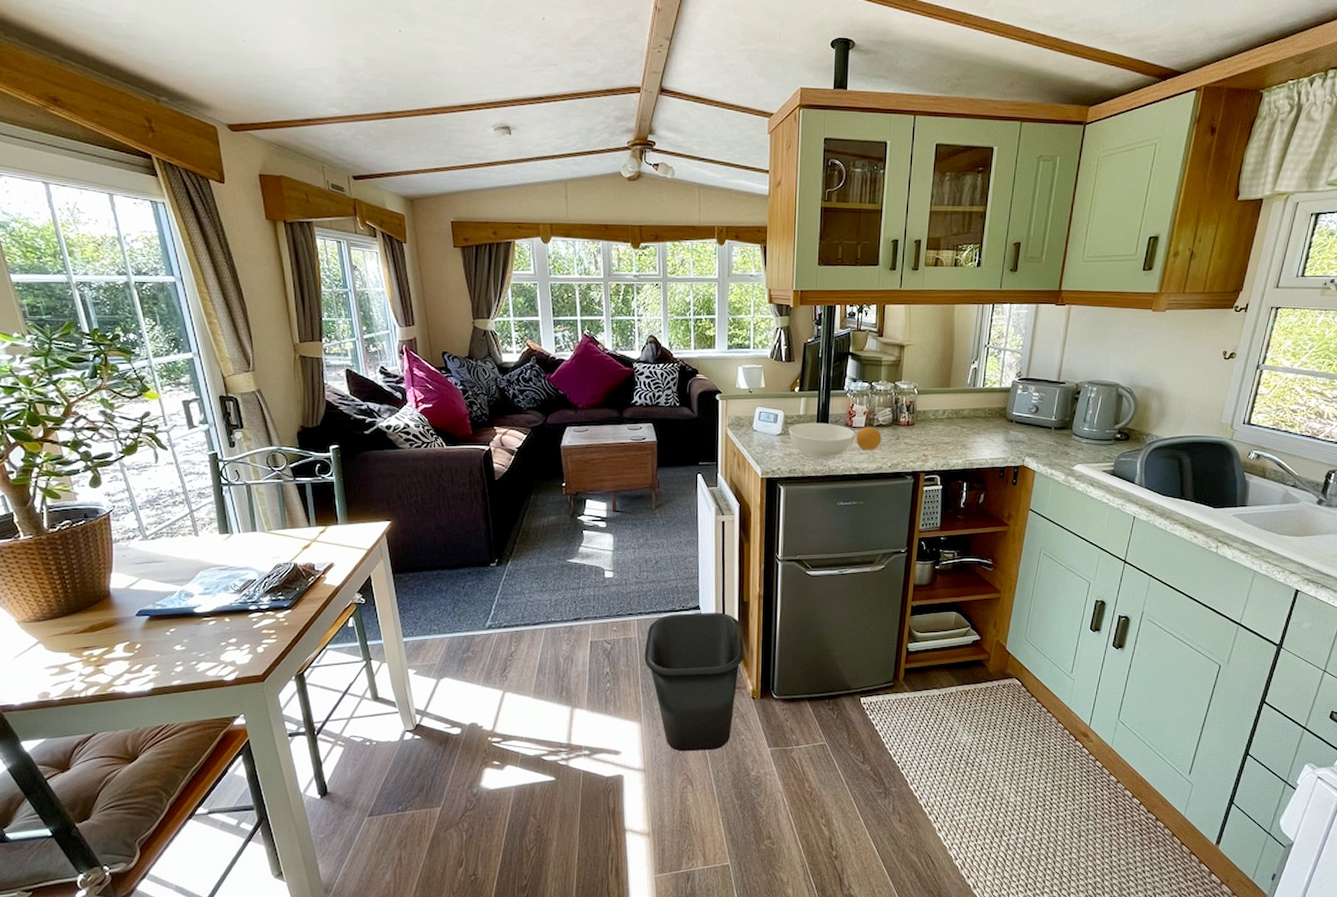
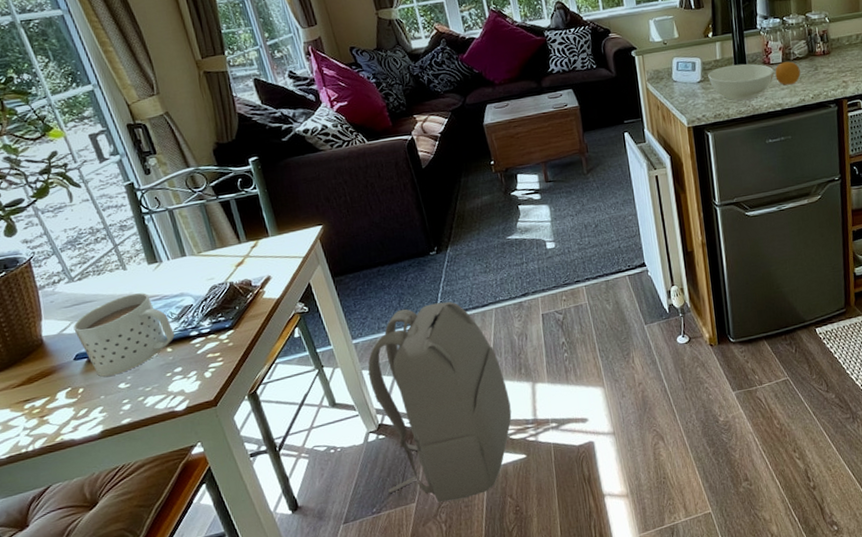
mug: none [140,561,234,636] -> present [73,293,175,377]
backpack: none [414,614,547,811] -> present [368,301,512,503]
waste bin: present [644,612,745,752] -> none [597,266,697,409]

